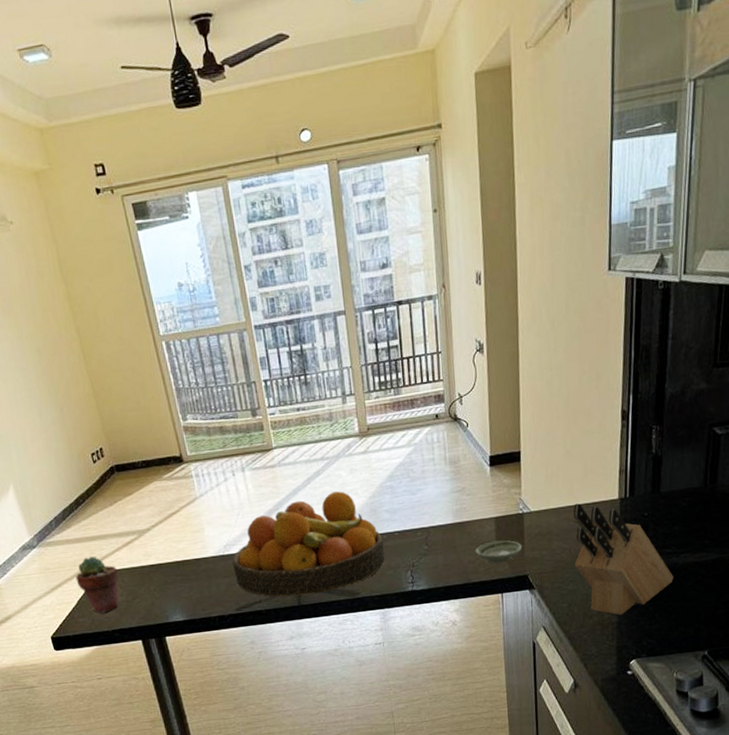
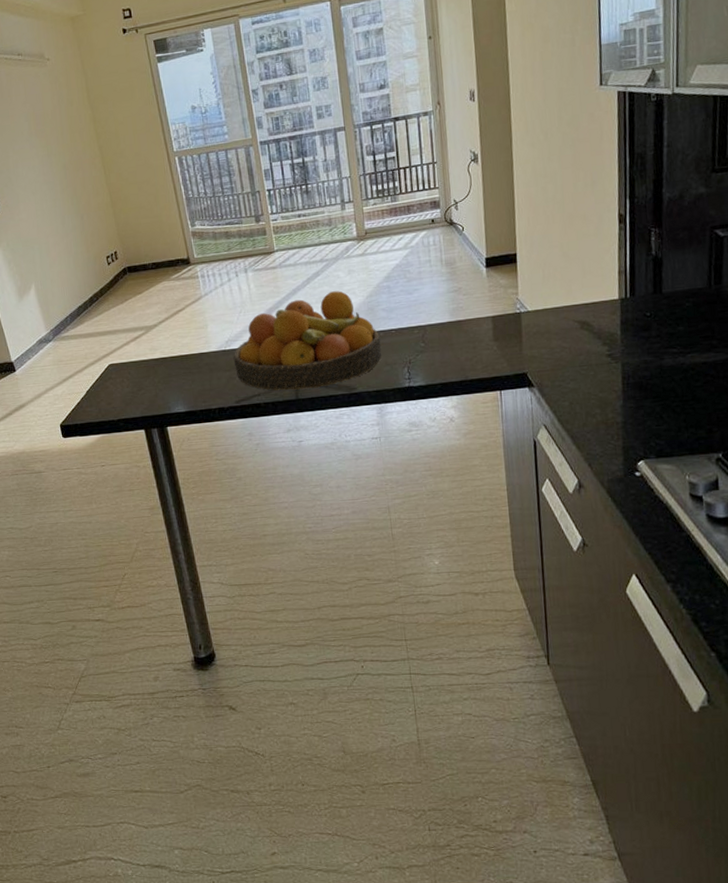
potted succulent: present [75,556,119,613] -> none [86,350,126,403]
saucer: present [475,540,523,563] -> none [472,338,521,361]
knife block: present [573,503,674,615] -> none [572,303,681,415]

